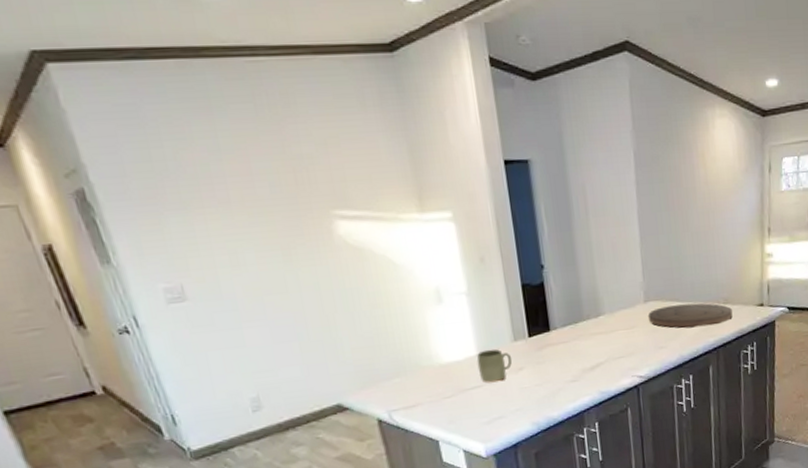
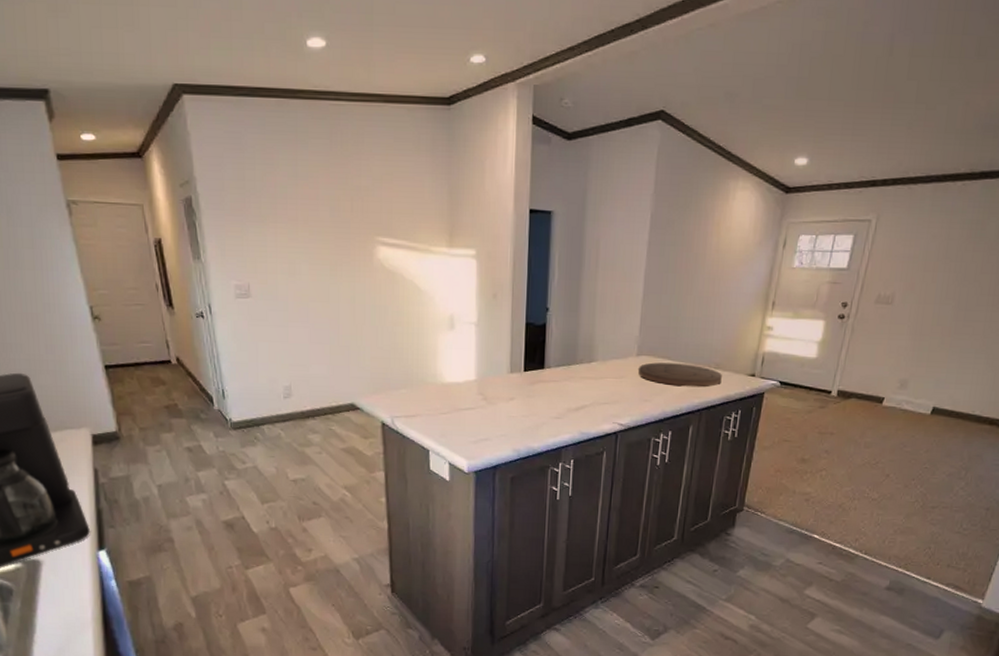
mug: present [476,349,513,384] -> none [474,376,506,407]

